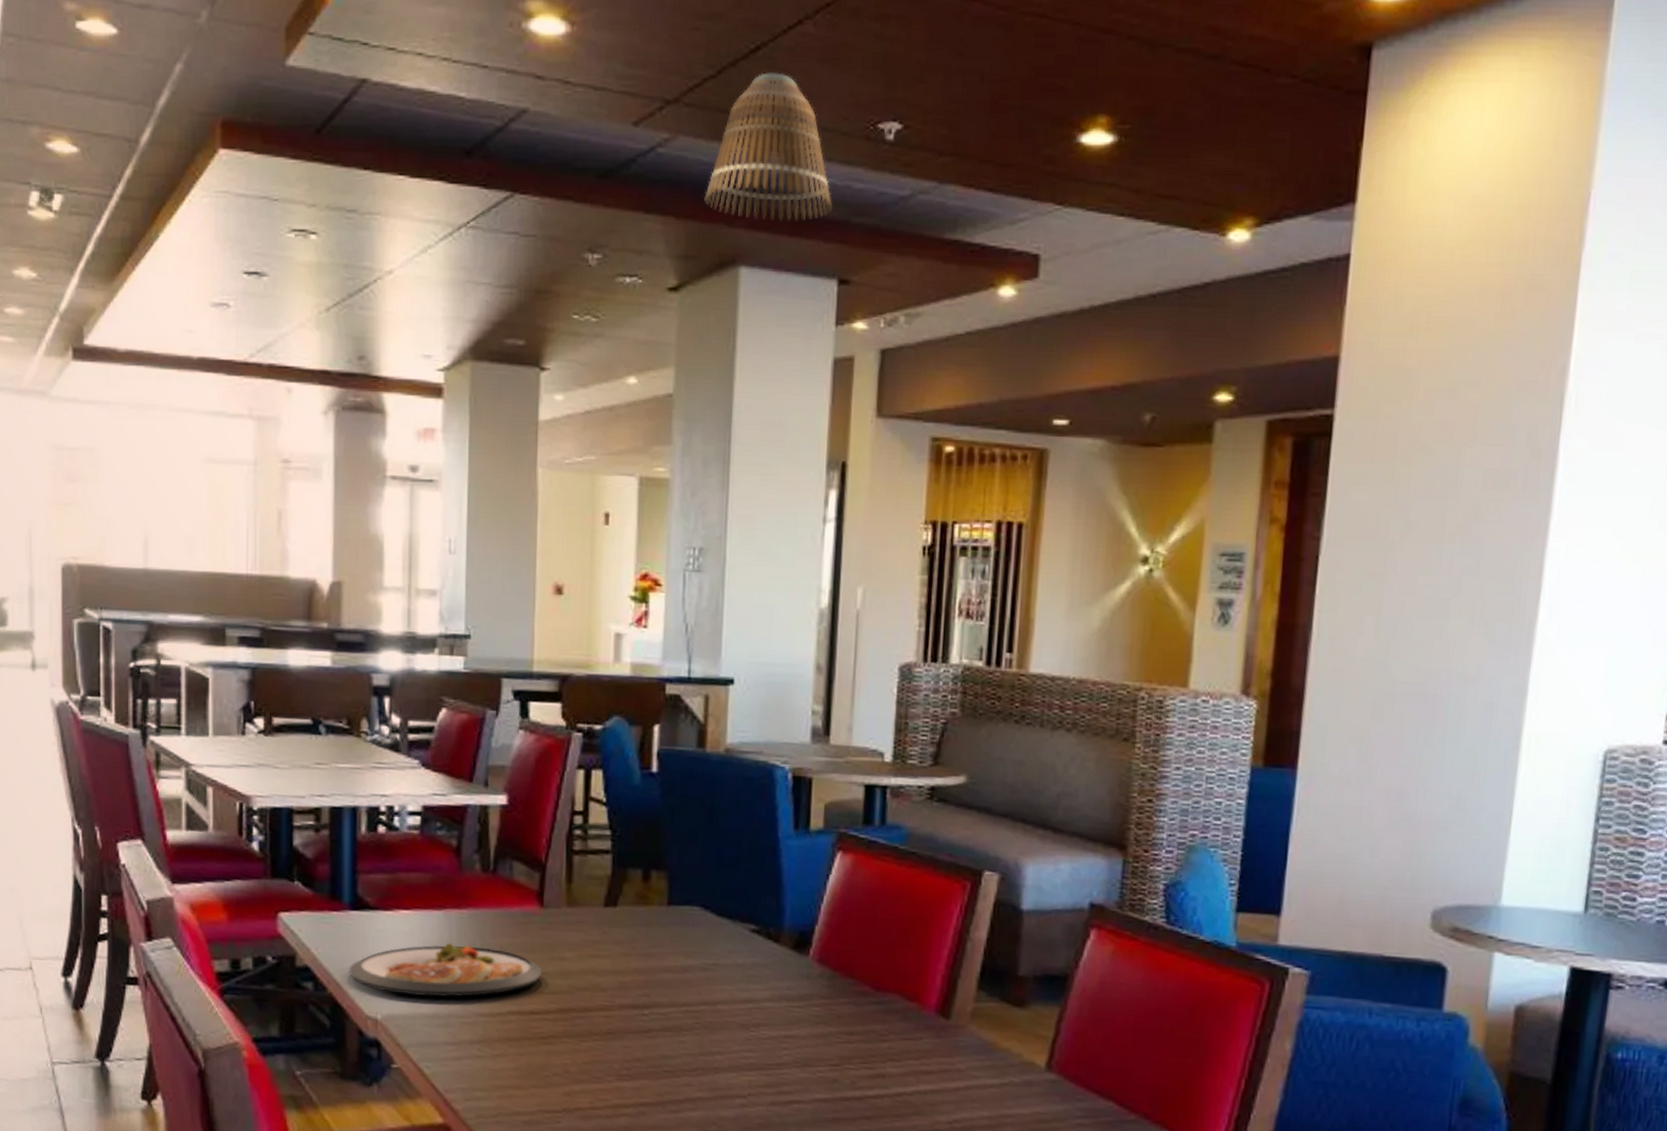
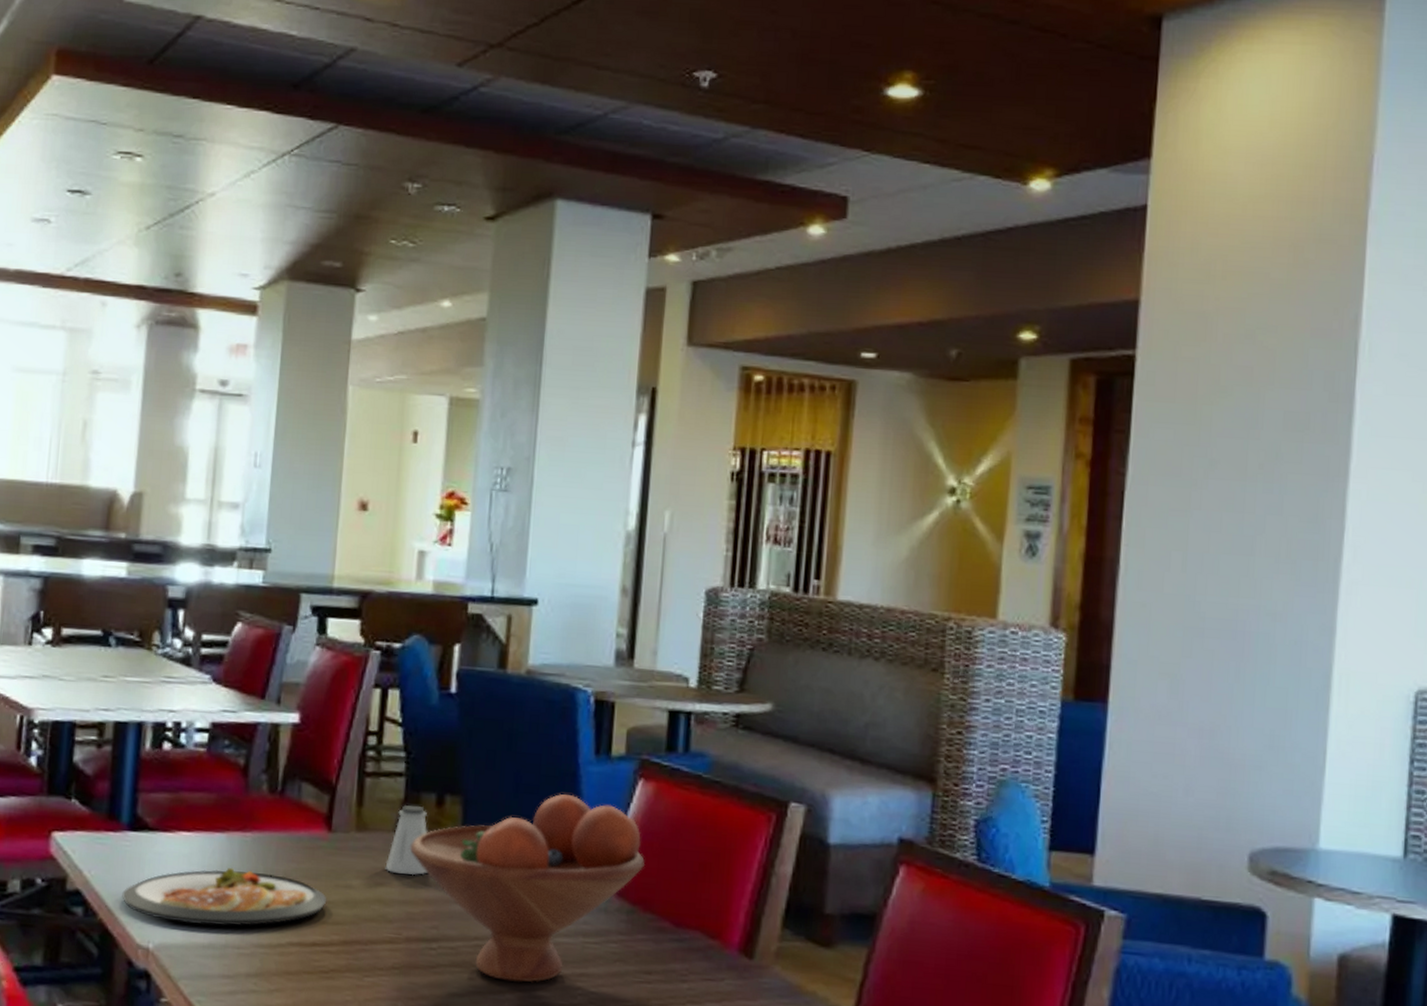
saltshaker: none [596,880,637,947] -> present [385,805,428,876]
fruit bowl: none [619,867,845,1045] -> present [410,794,646,983]
lamp shade: present [704,72,833,220] -> none [524,22,649,158]

